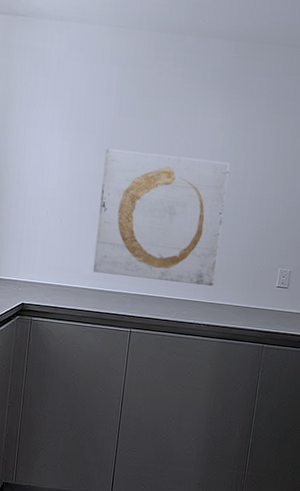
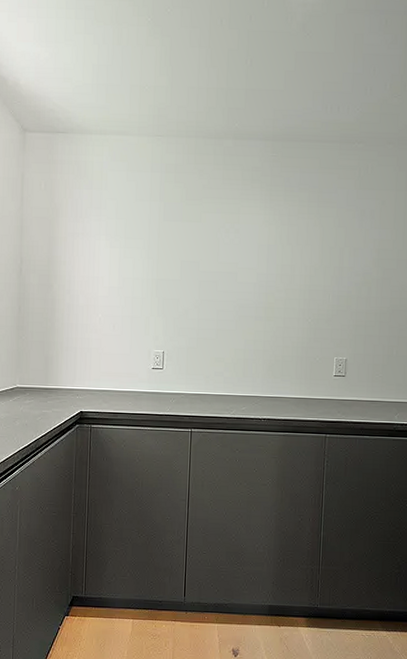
wall art: present [93,148,230,286] -> none [149,252,277,380]

